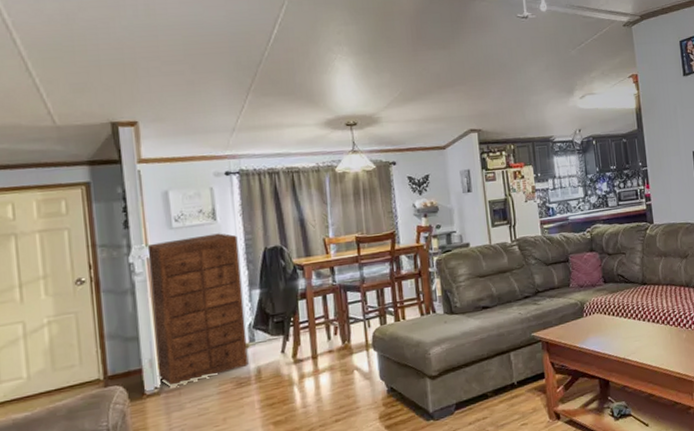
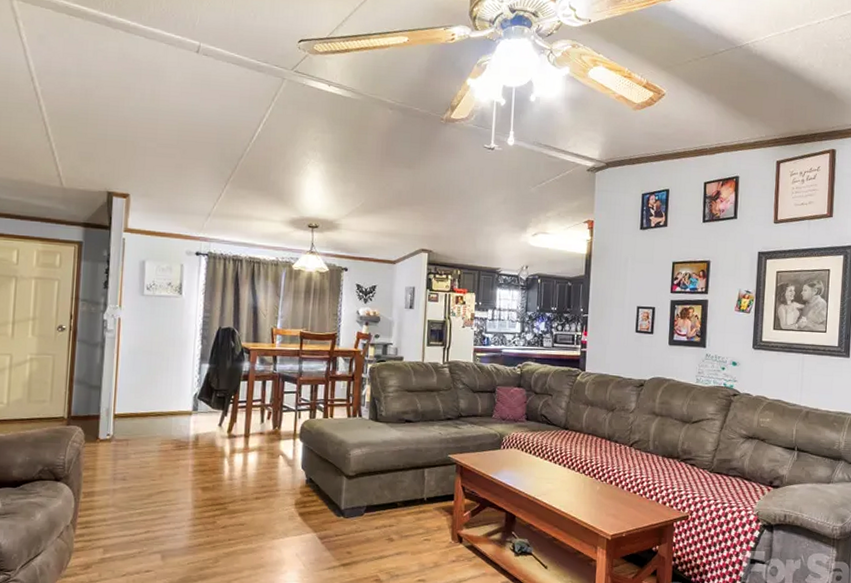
dresser: present [146,233,249,387] -> none [111,305,197,437]

